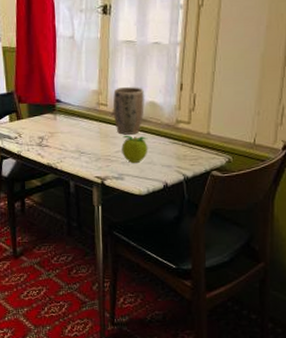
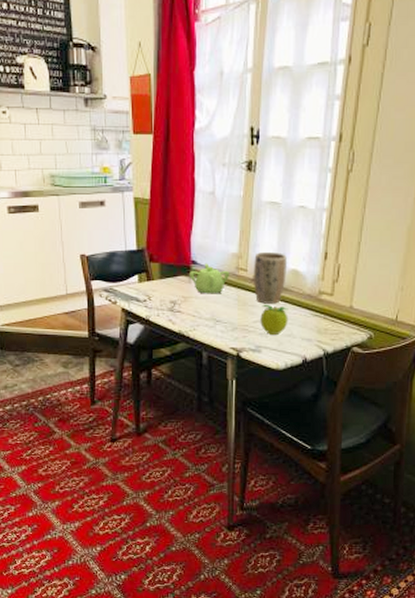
teapot: none [55,101,91,129] -> present [190,263,230,294]

